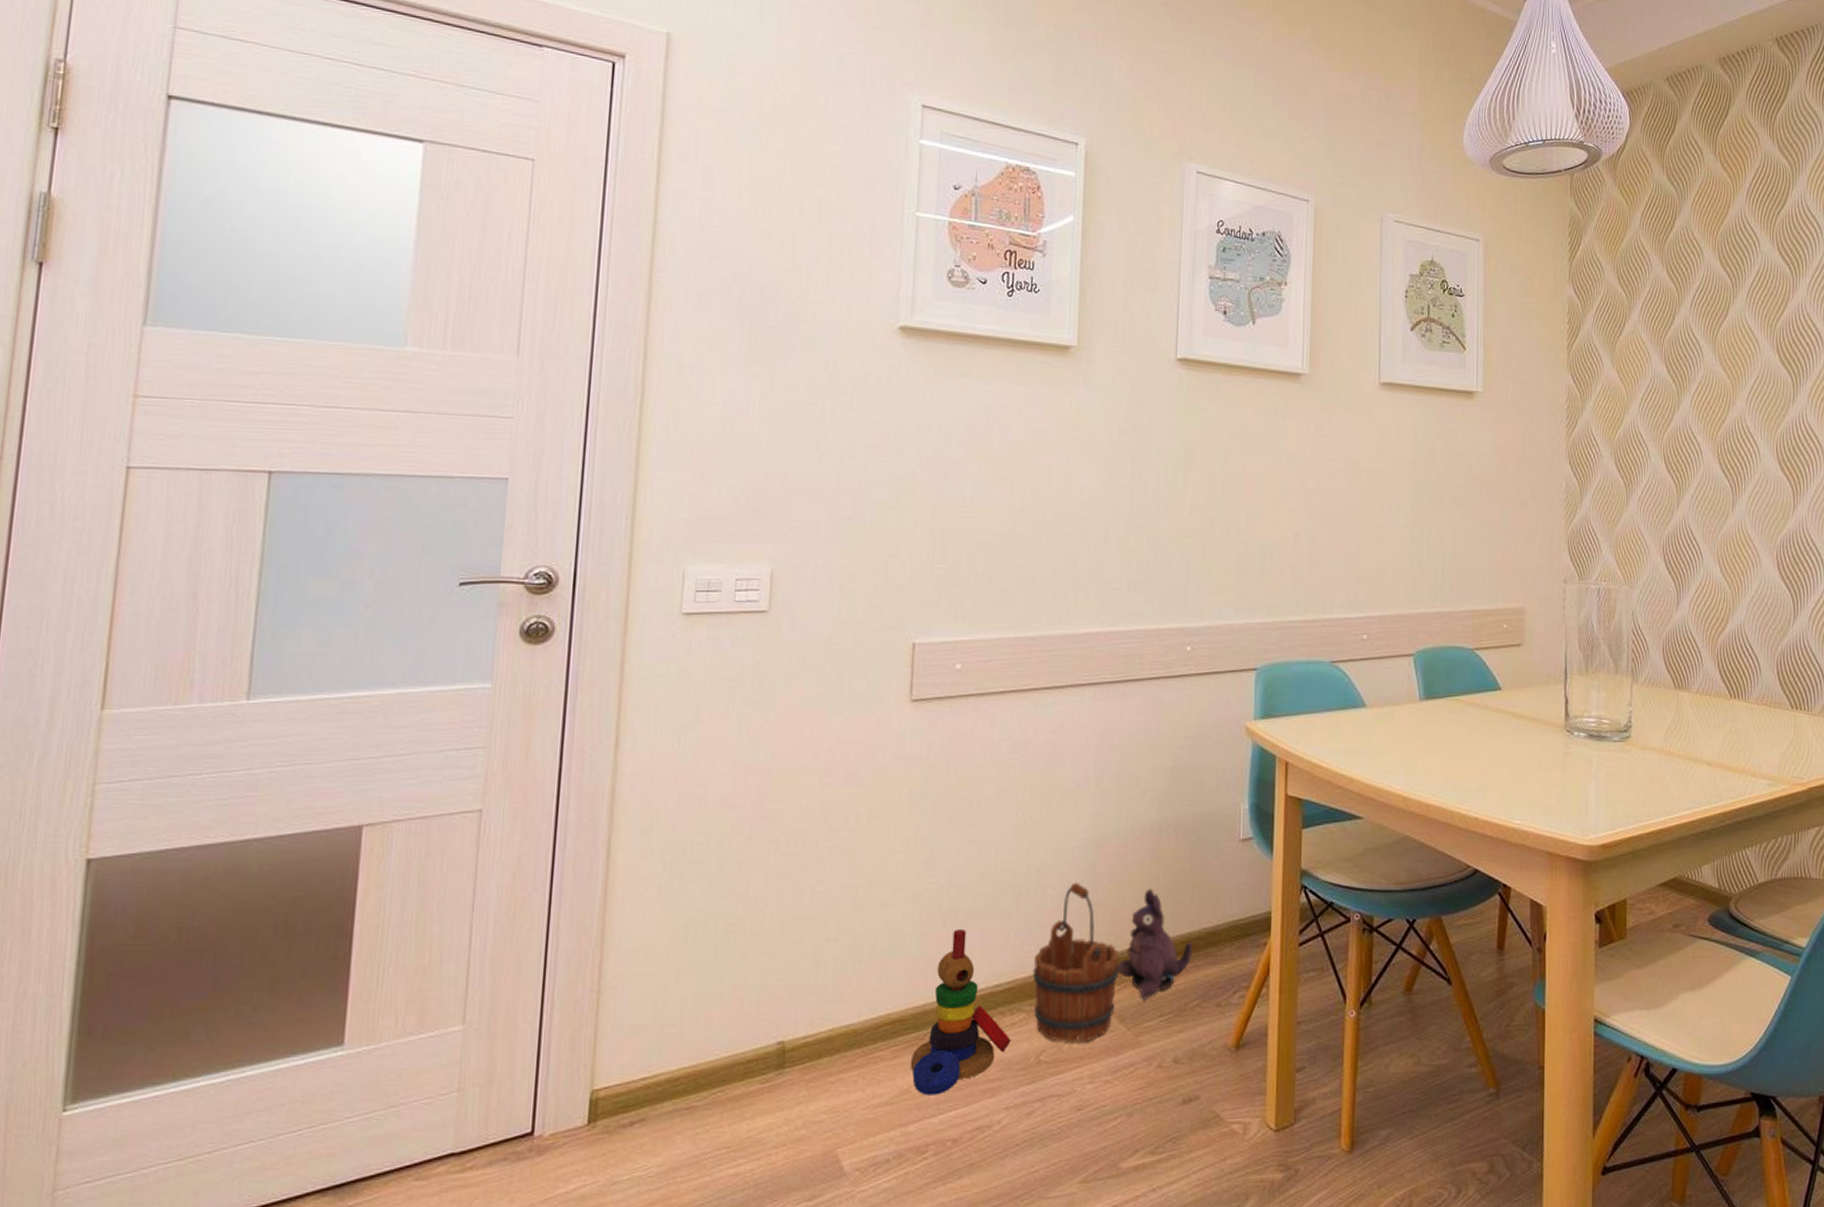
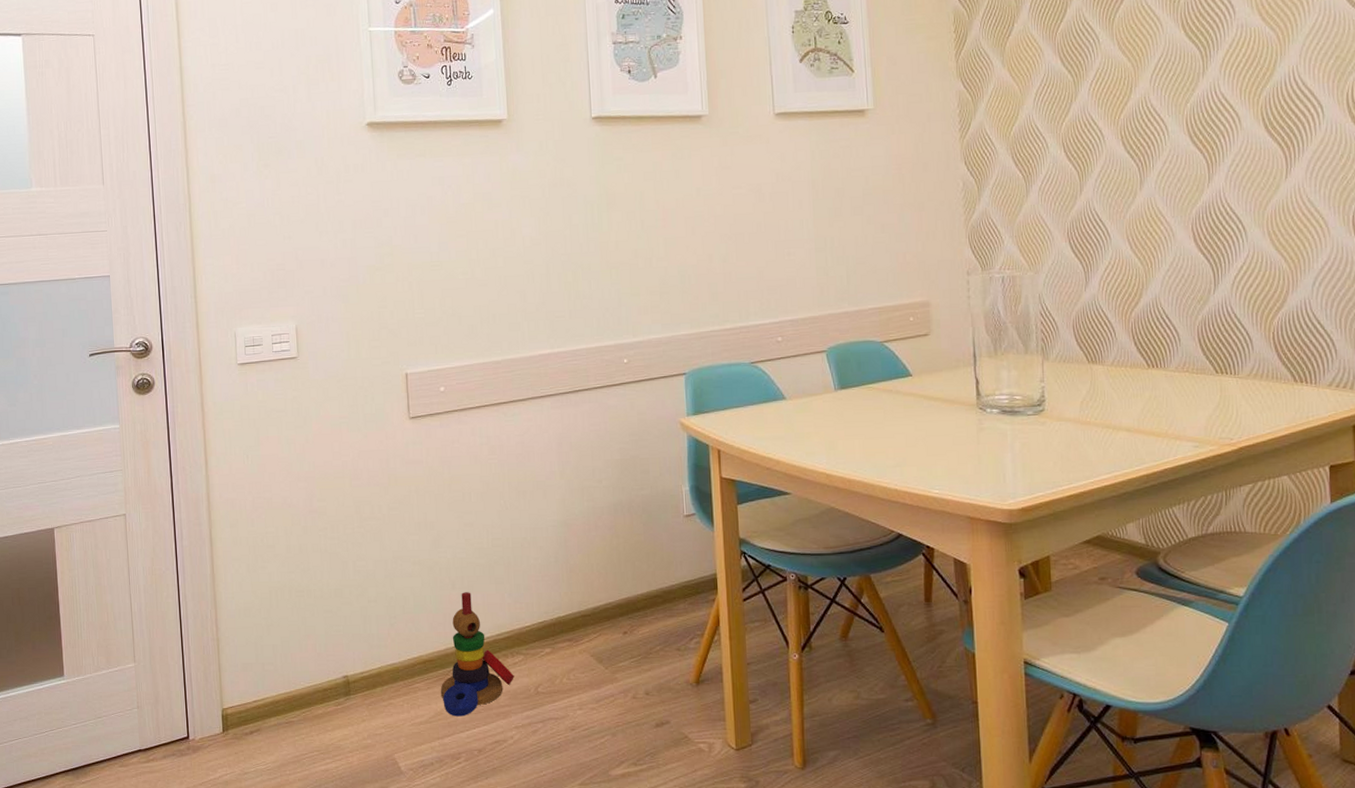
wooden bucket: present [1032,882,1119,1043] -> none [525,554,594,678]
plush toy: present [1117,888,1193,999] -> none [592,557,654,645]

